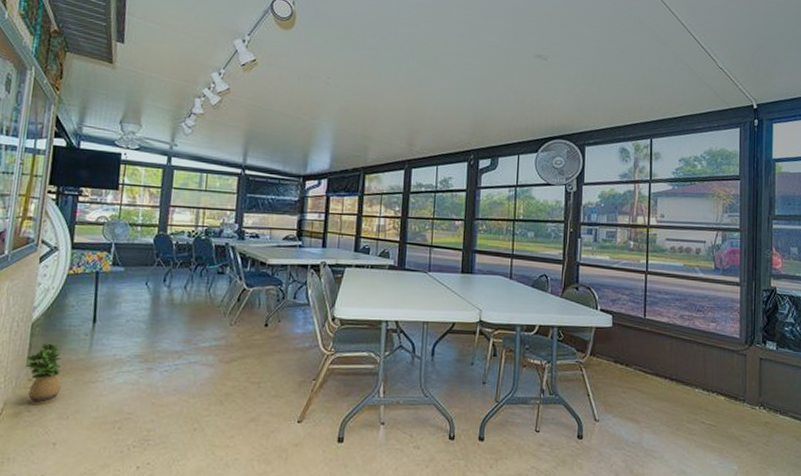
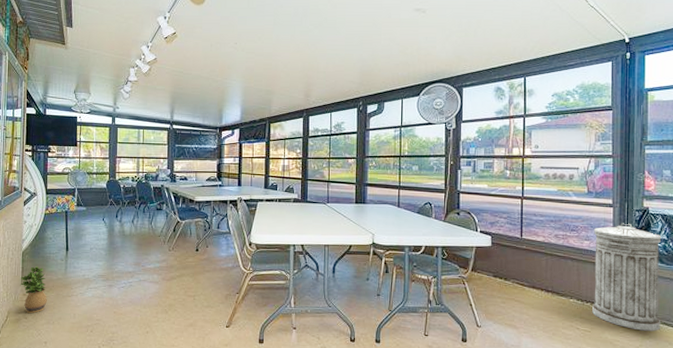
trash can: none [718,303,788,425] -> present [592,223,661,331]

